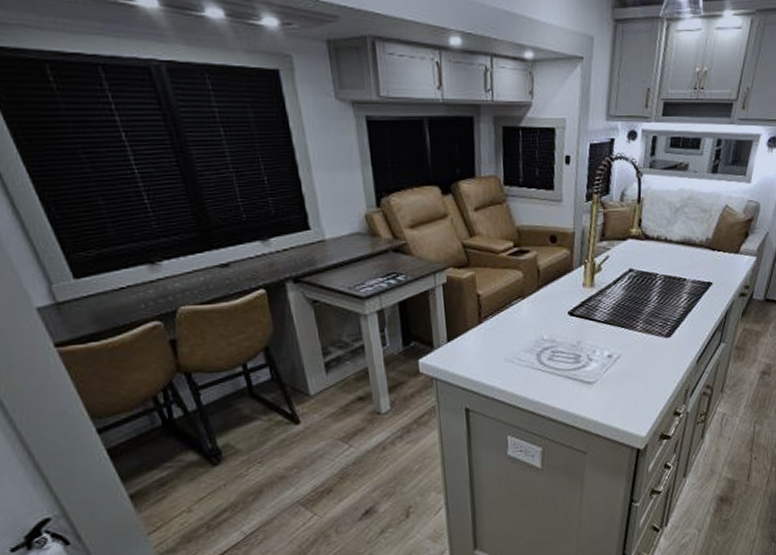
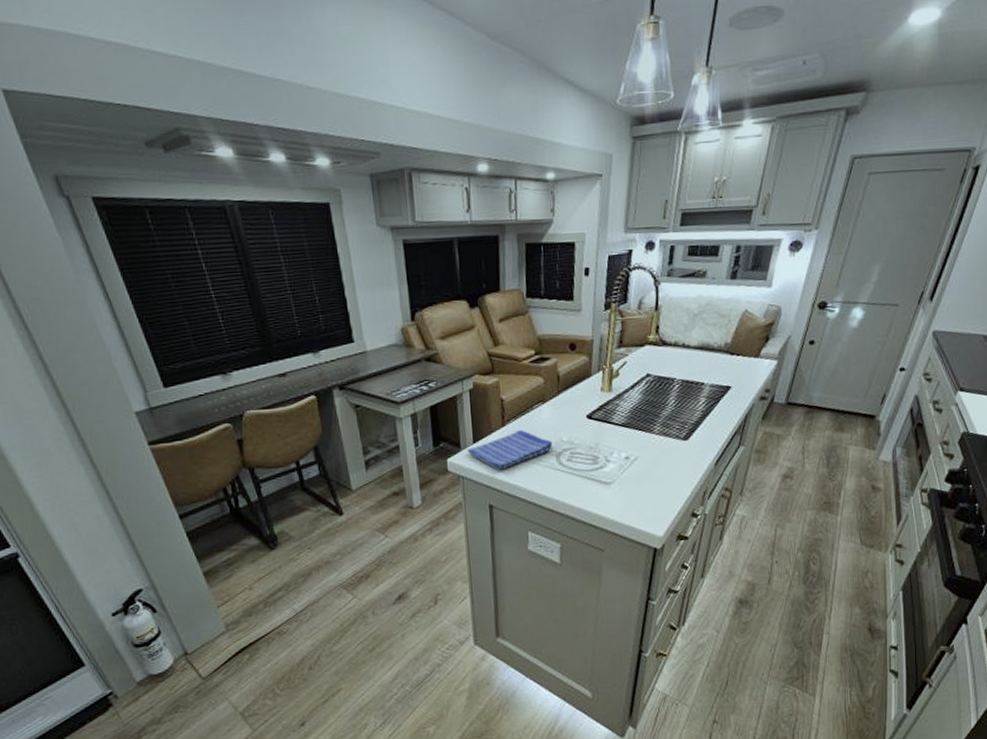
dish towel: none [440,327,534,372] -> present [467,429,553,471]

